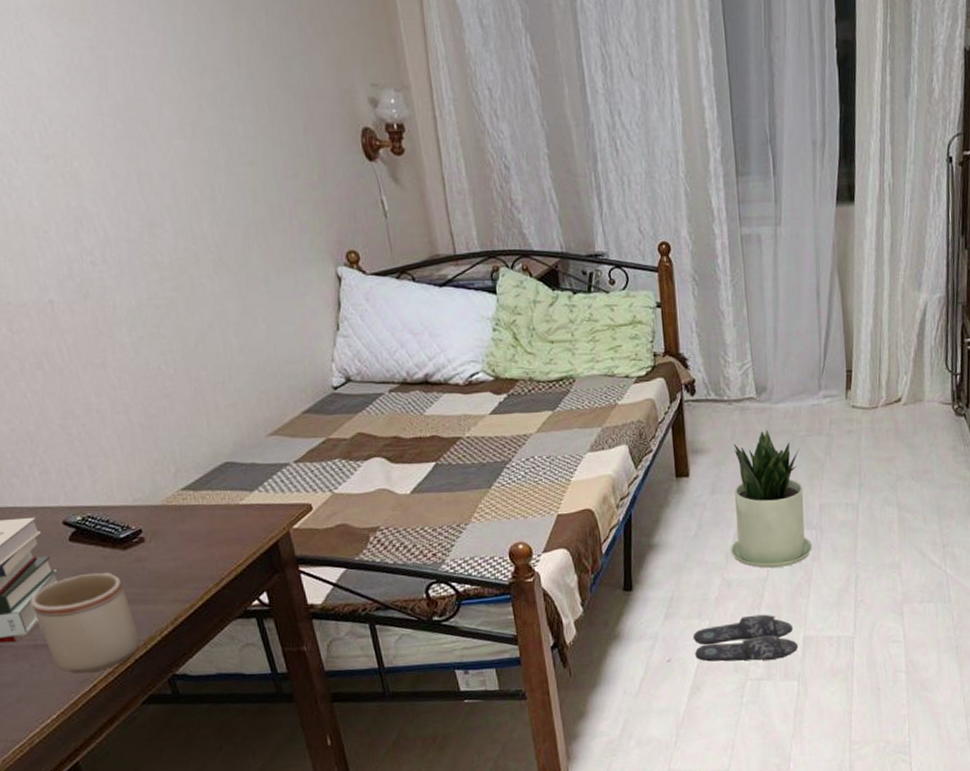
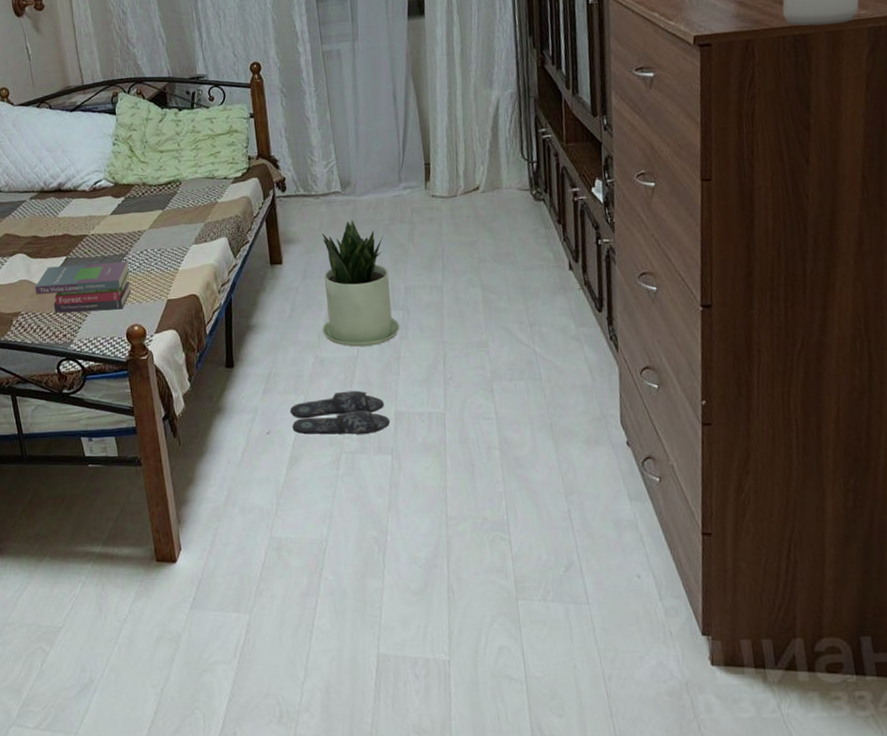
books: none [397,469,515,529] -> present [35,261,131,313]

